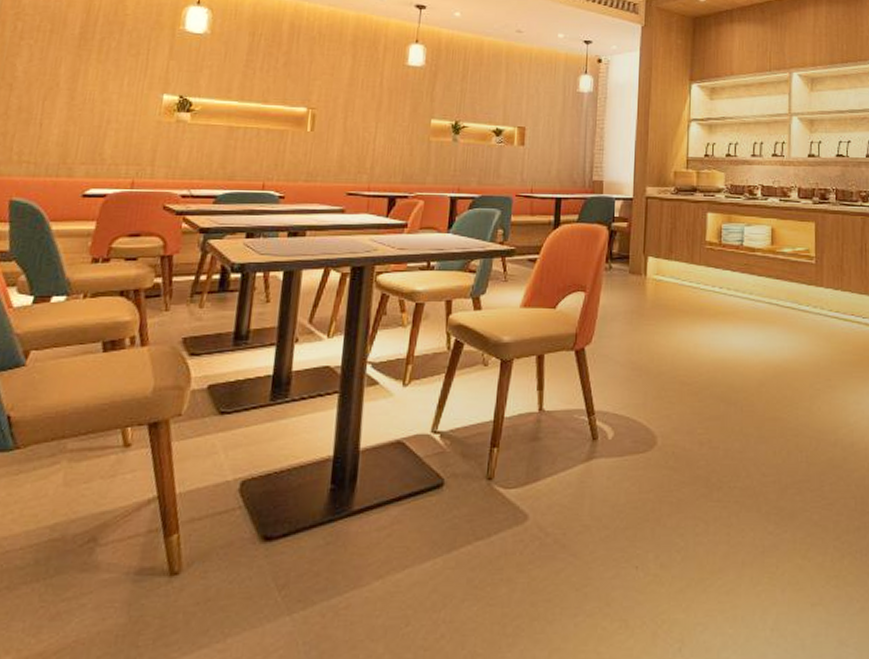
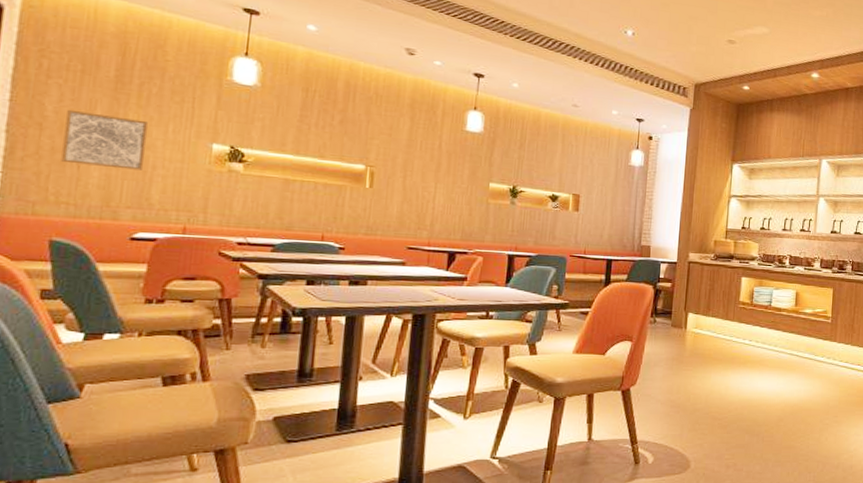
wall art: none [26,68,107,125] -> present [61,109,149,171]

